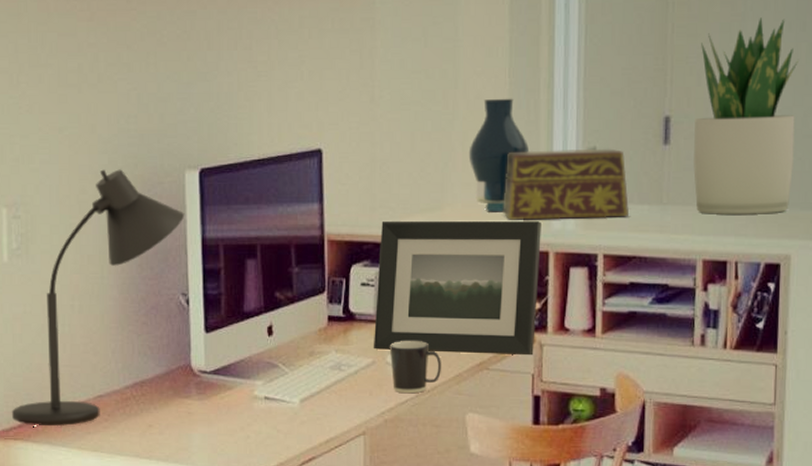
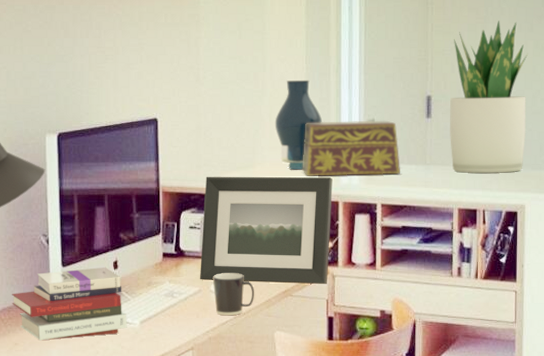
books: none [145,332,284,422] -> present [12,267,127,341]

